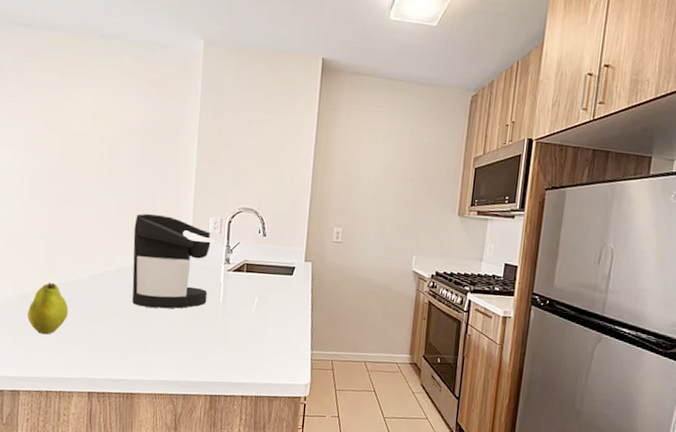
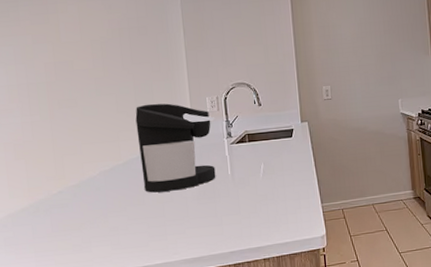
fruit: present [27,282,69,335] -> none [43,186,84,238]

